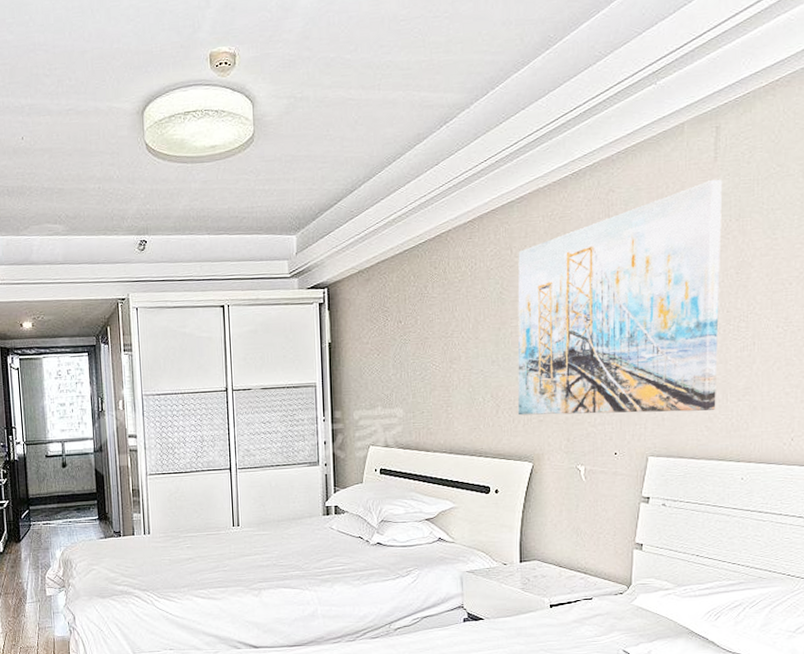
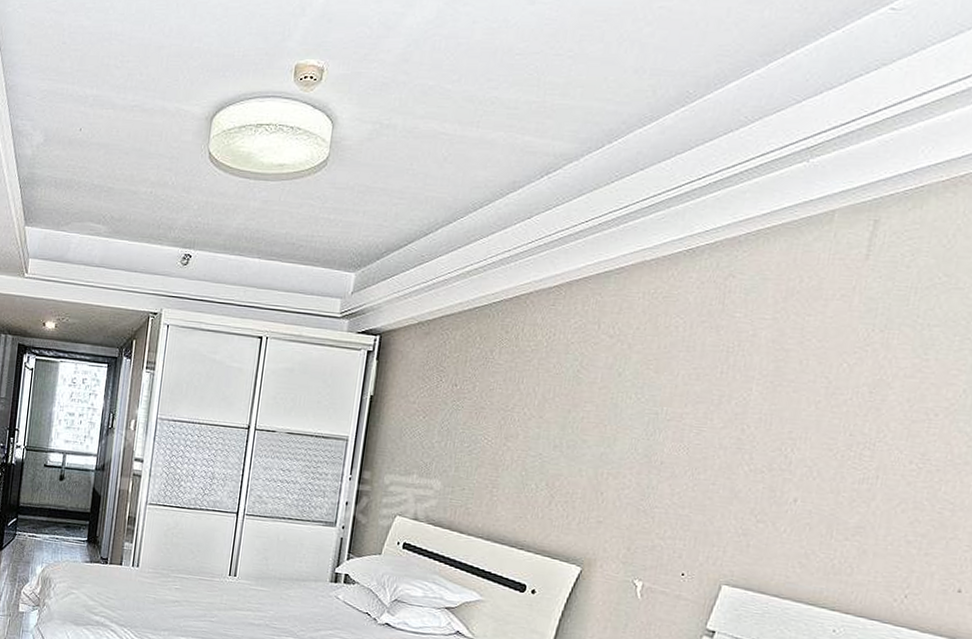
wall art: present [517,179,723,416] -> none [574,280,872,545]

